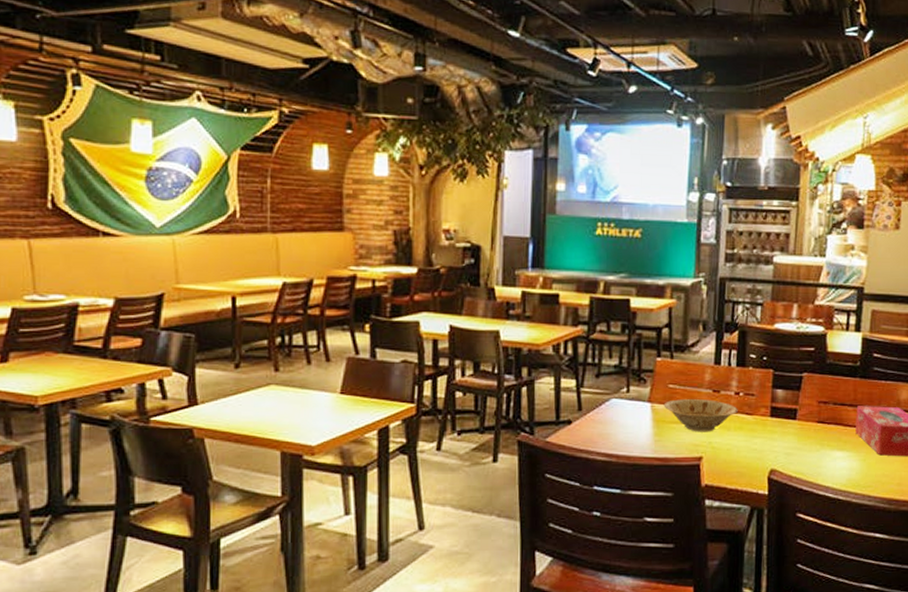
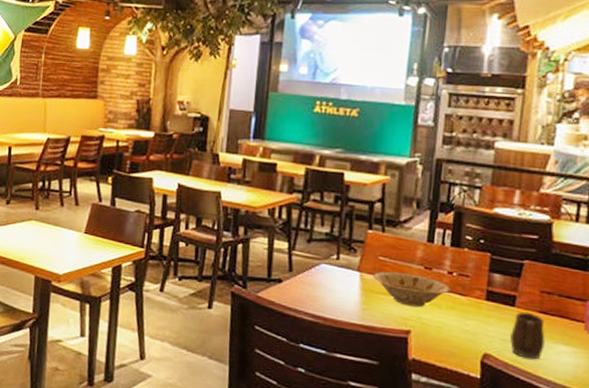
mug: none [793,424,823,469] -> present [510,312,545,360]

